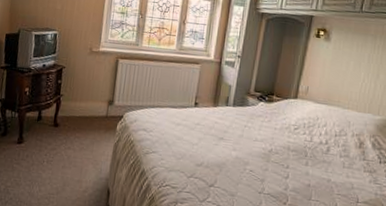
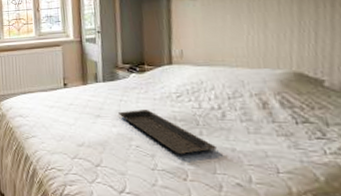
serving tray: none [241,136,316,181] -> present [118,110,217,154]

